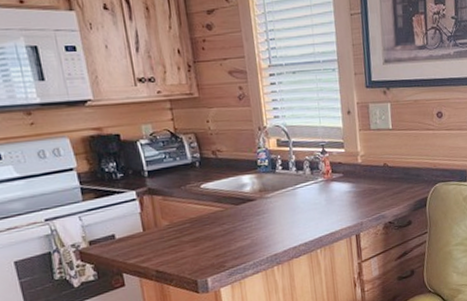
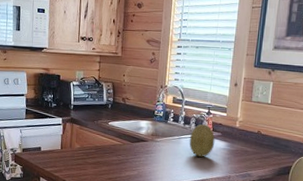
fruit: none [306,166,338,207] -> present [189,124,215,157]

